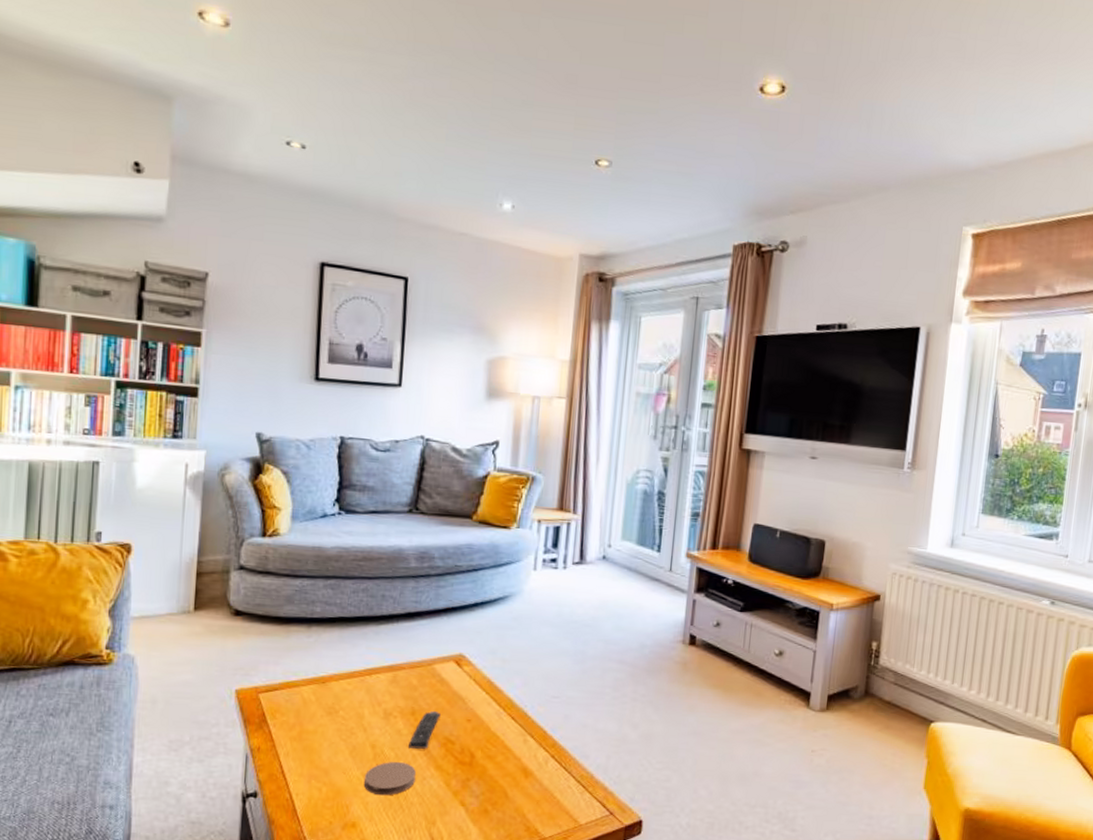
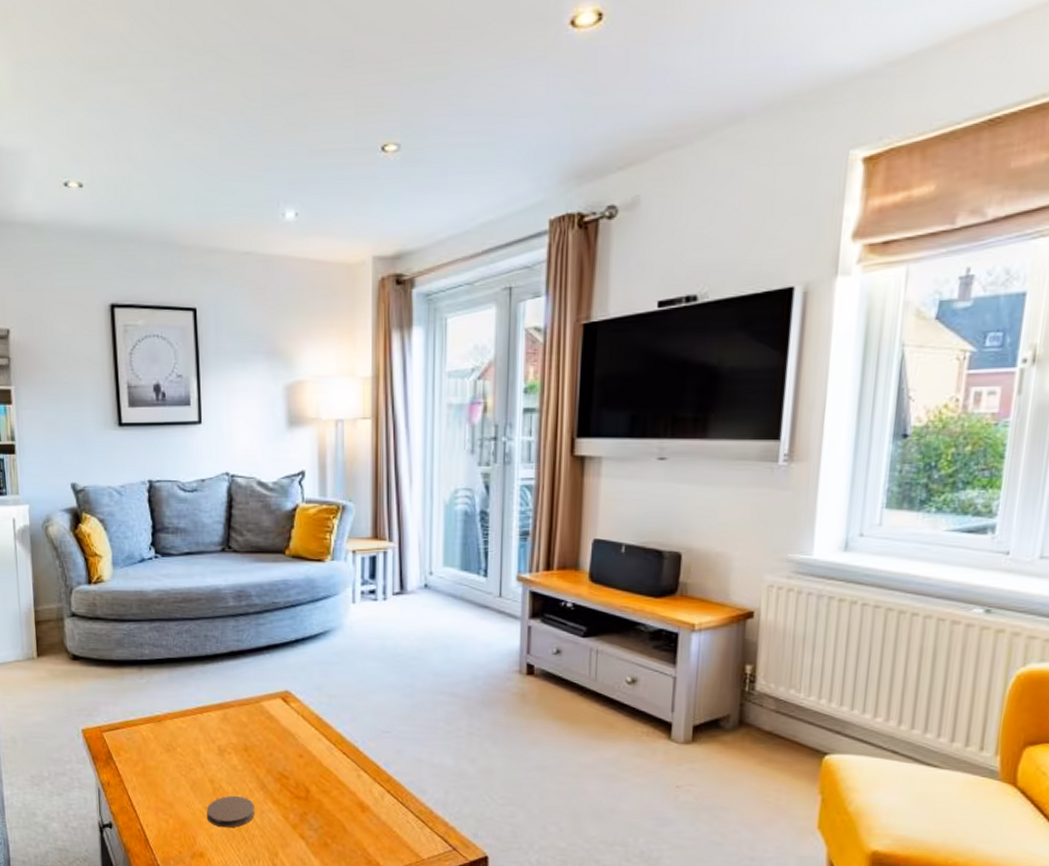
remote control: present [409,711,441,749] -> none [245,747,273,784]

